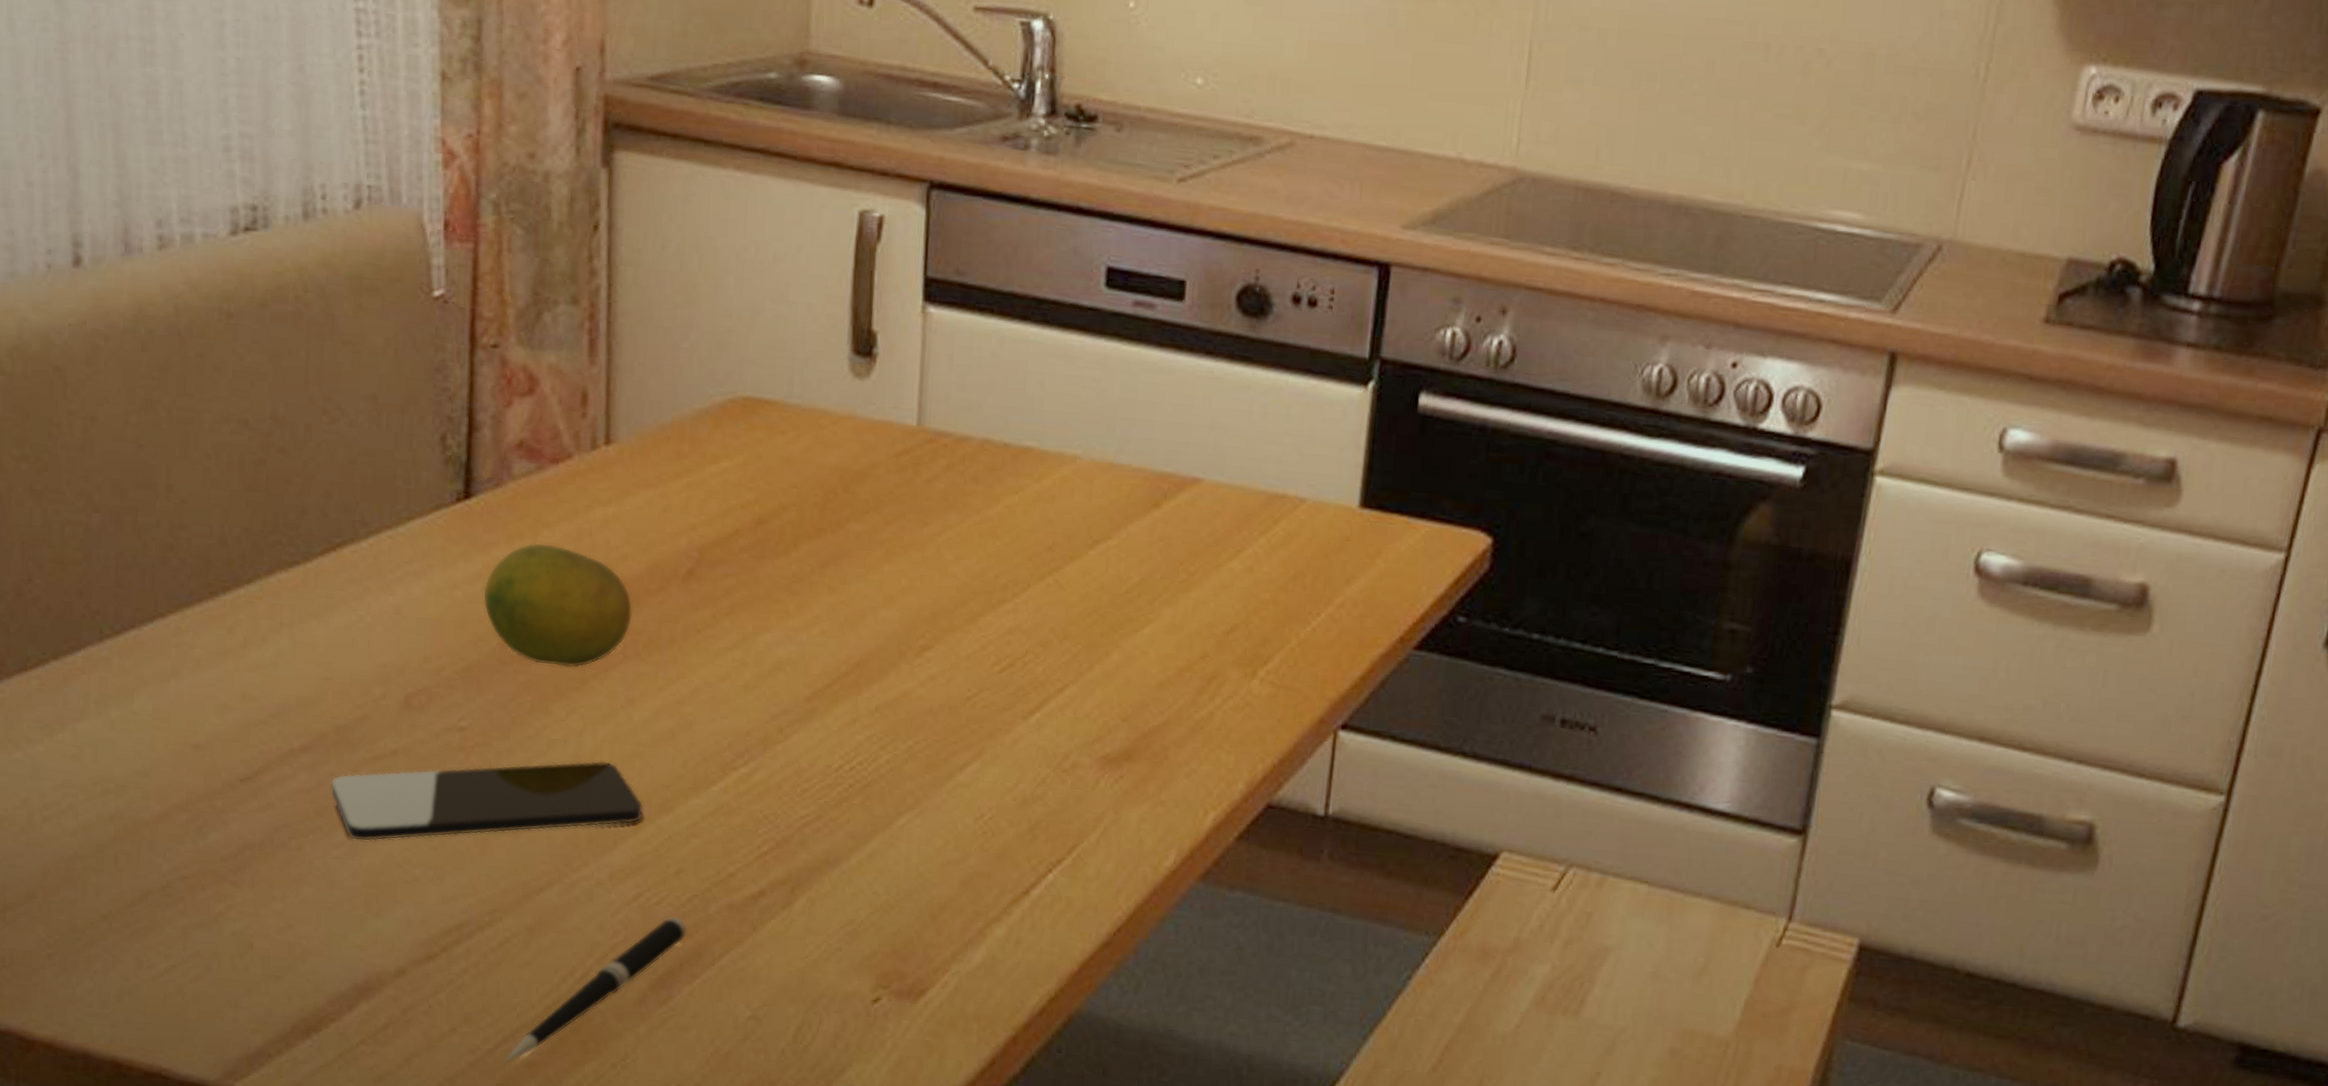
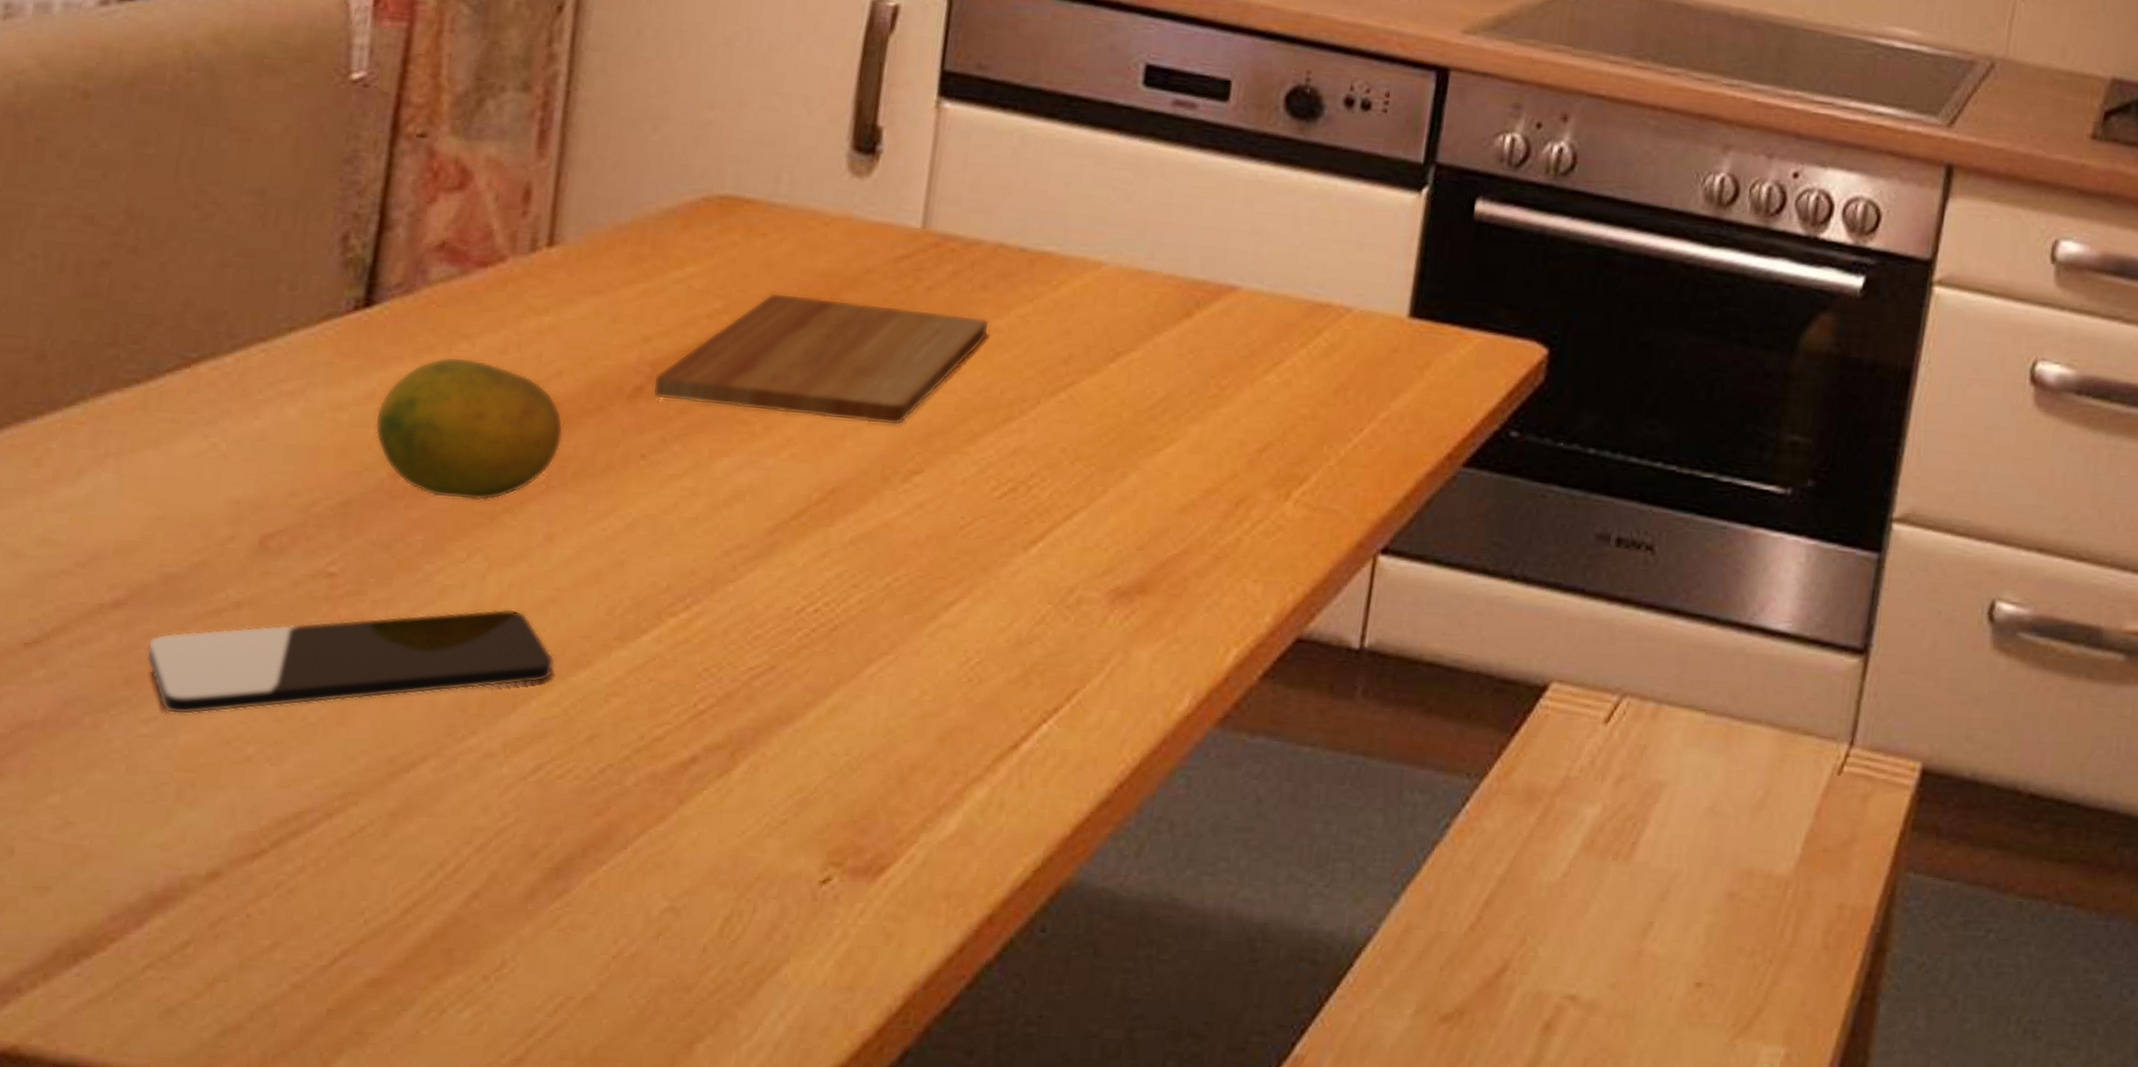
pen: present [504,915,688,1064] -> none [339,790,597,983]
cutting board: none [702,485,981,606] -> present [652,292,989,426]

